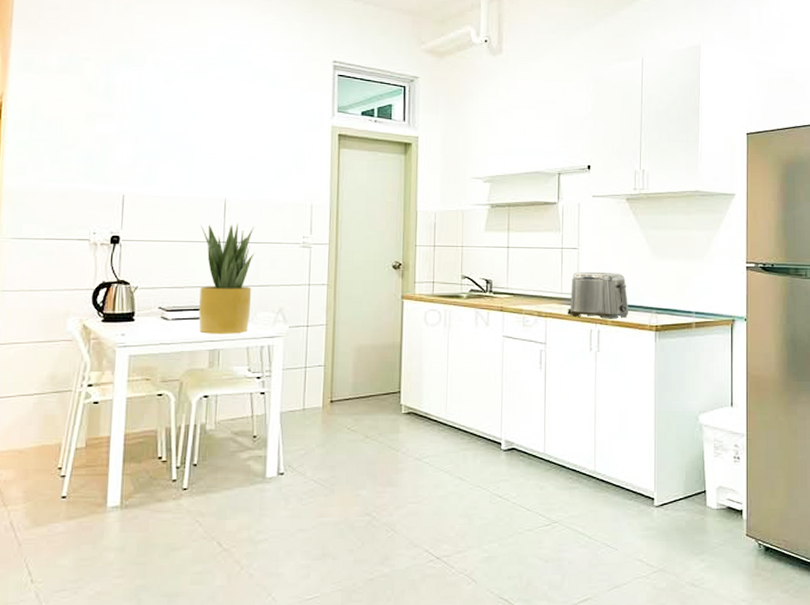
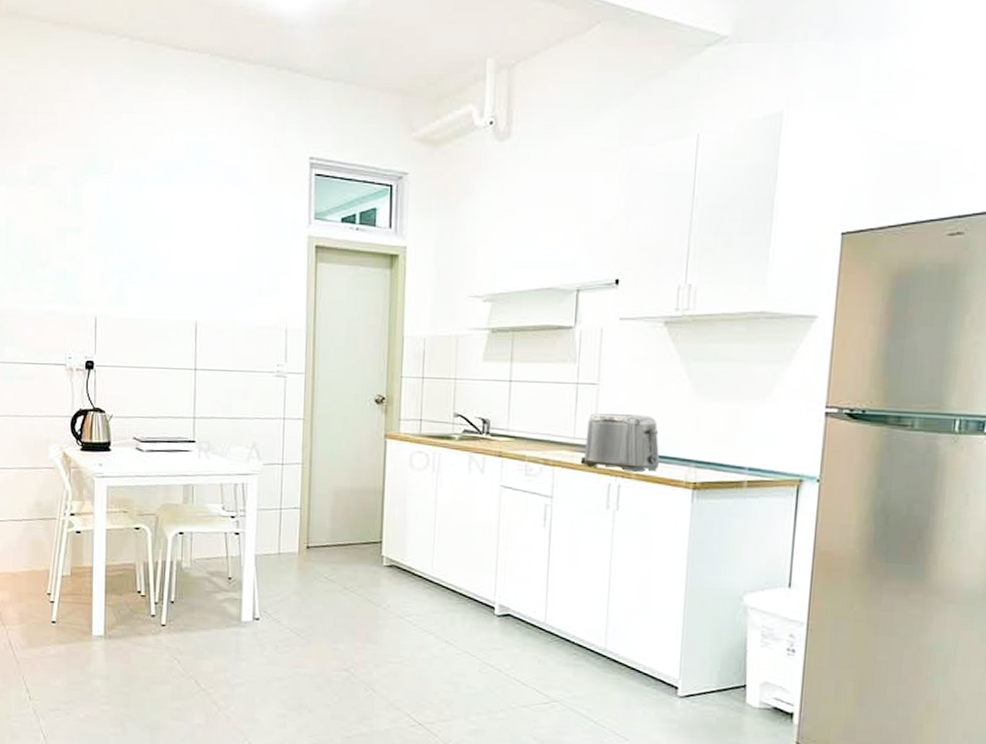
planter: present [198,223,255,334] -> none [171,348,228,469]

